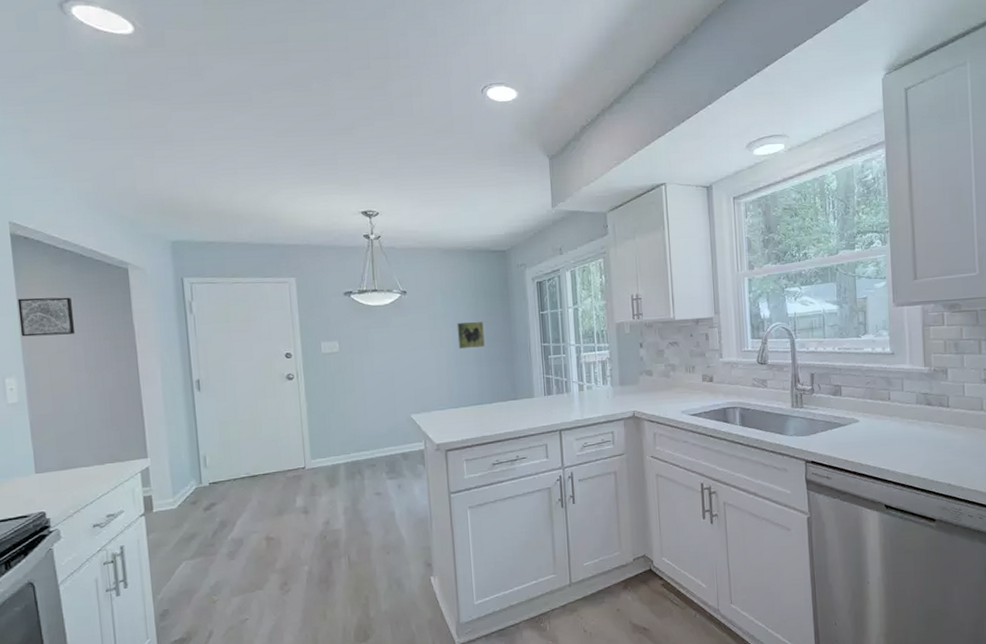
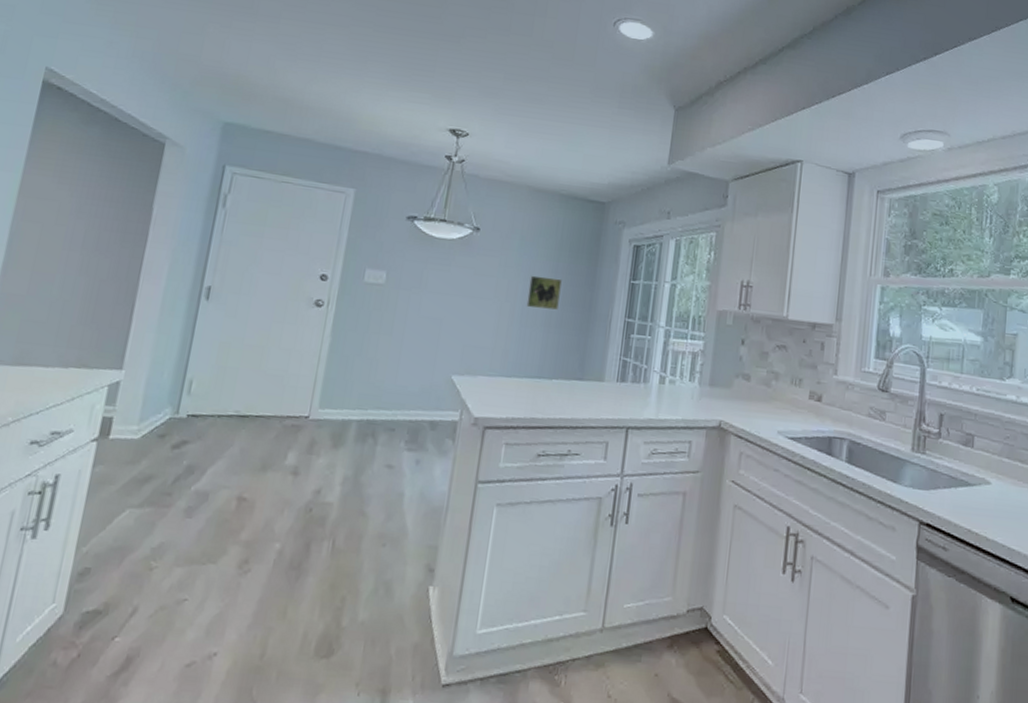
wall art: present [17,297,76,337] -> none [17,154,90,206]

